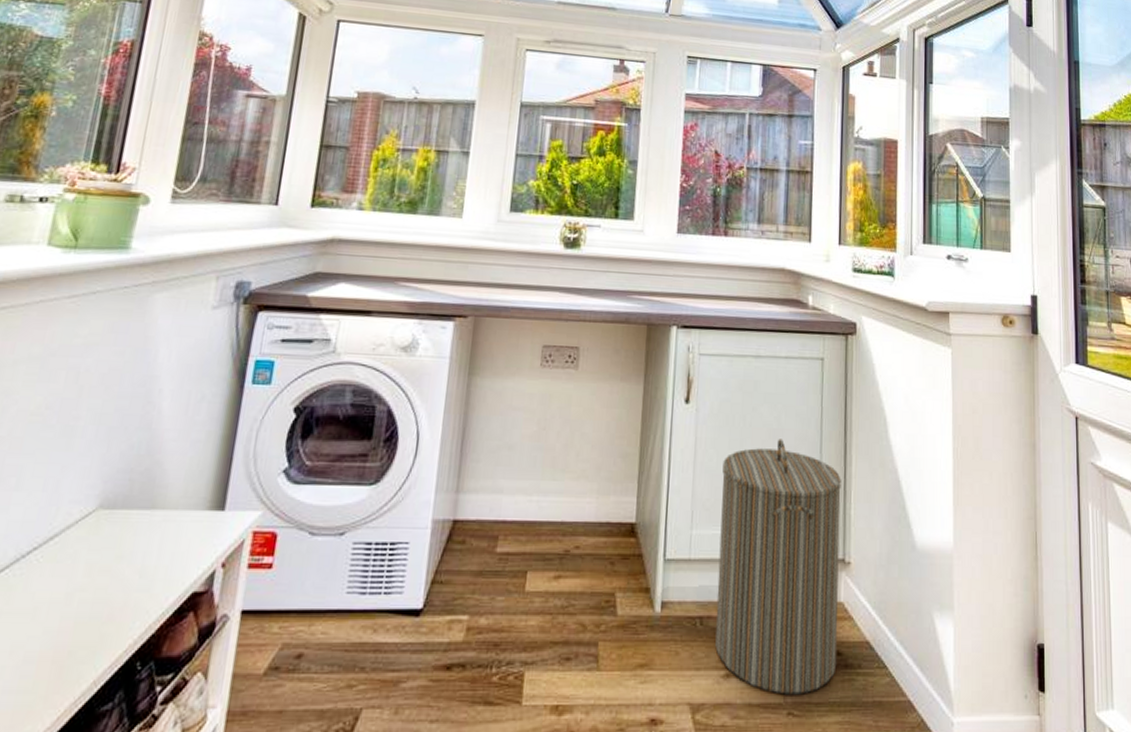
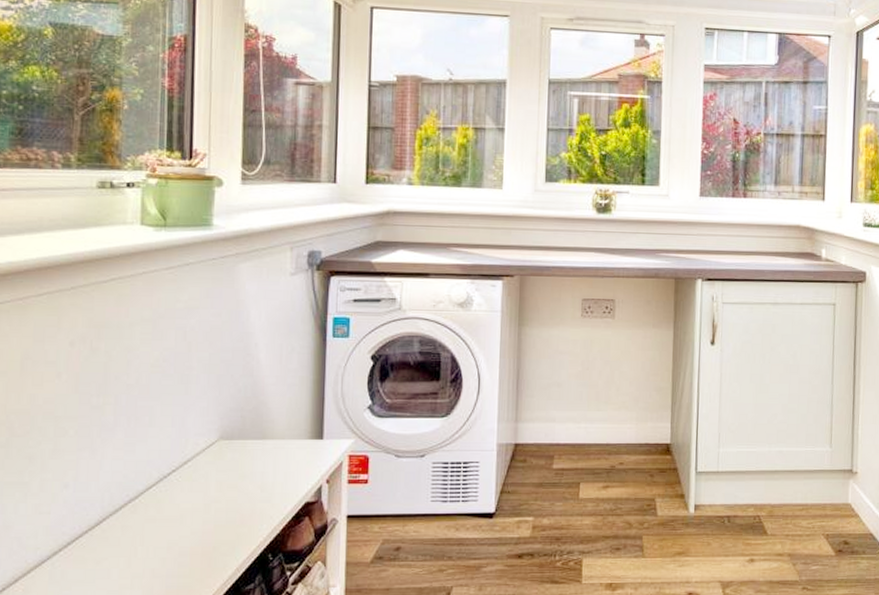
laundry hamper: present [715,439,841,695] -> none [741,373,850,574]

